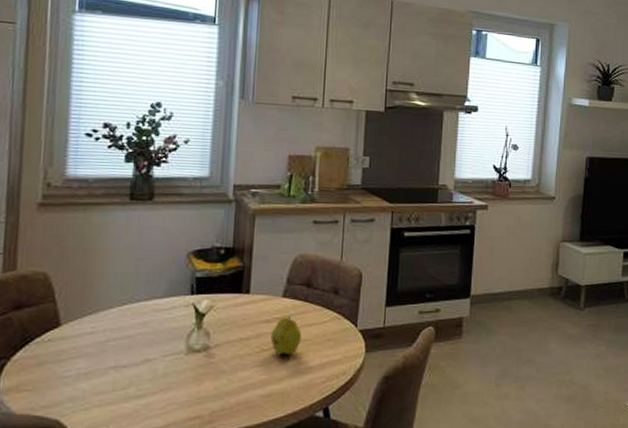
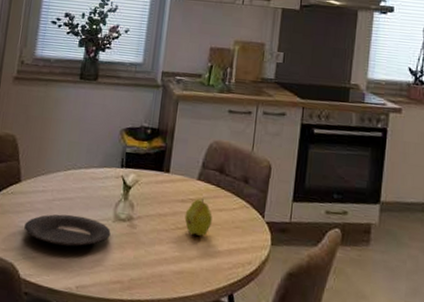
plate: none [70,354,184,391] -> present [24,214,111,247]

